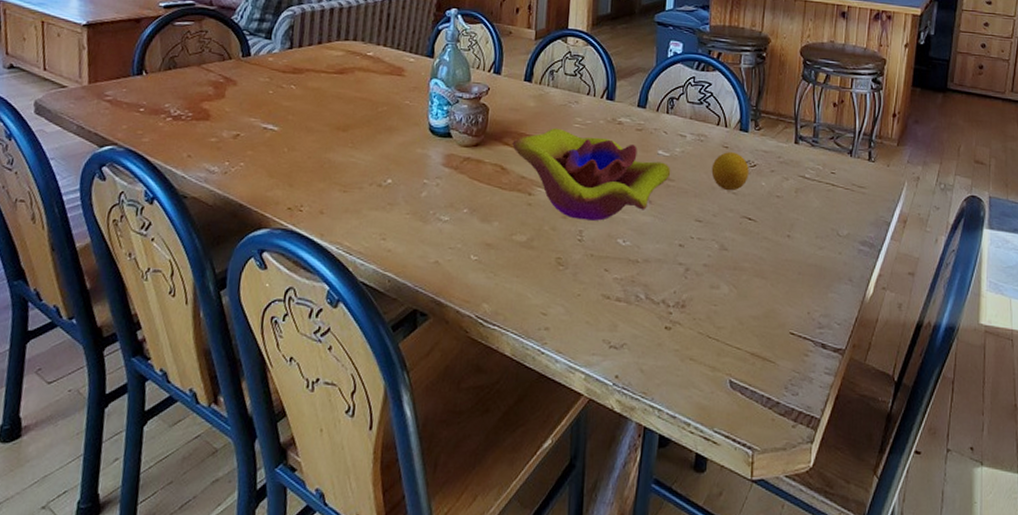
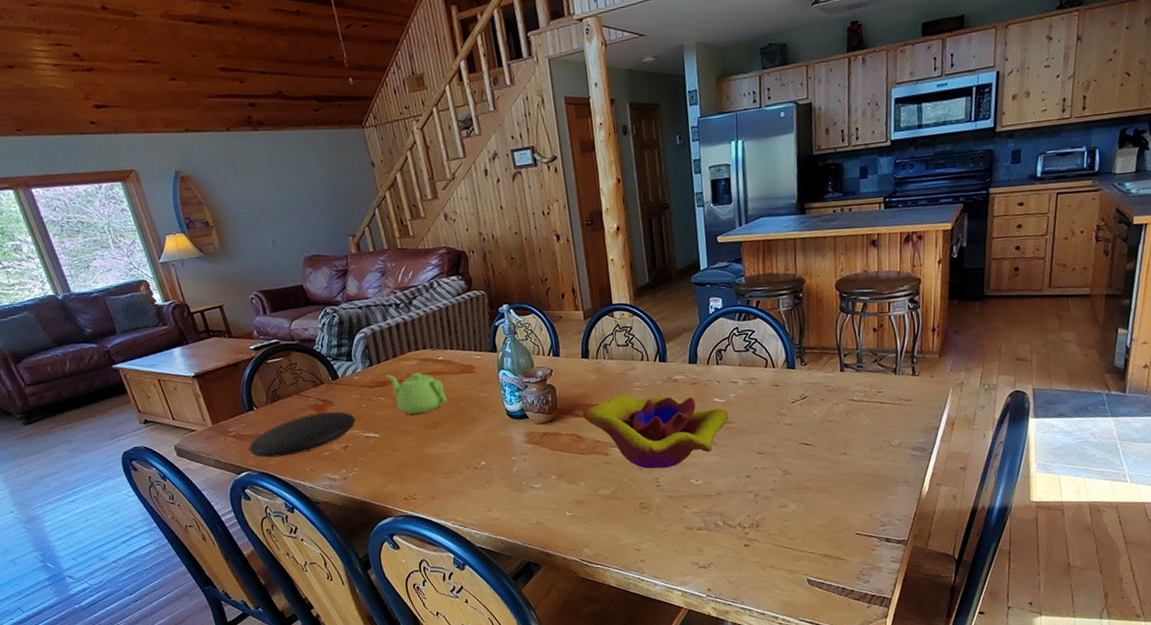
plate: none [122,91,257,135] -> present [249,411,356,458]
teapot: none [305,61,367,113] -> present [386,372,448,415]
fruit: present [711,152,750,191] -> none [765,389,801,424]

